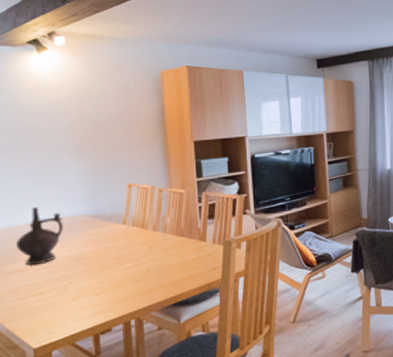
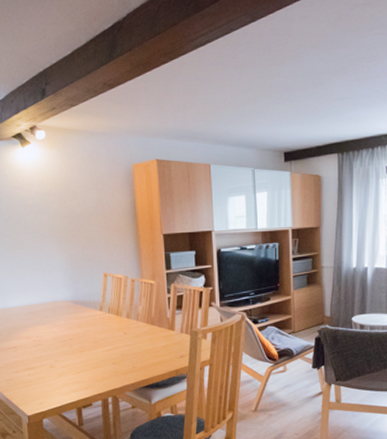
ceremonial vessel: present [16,207,63,265] -> none [10,292,49,343]

